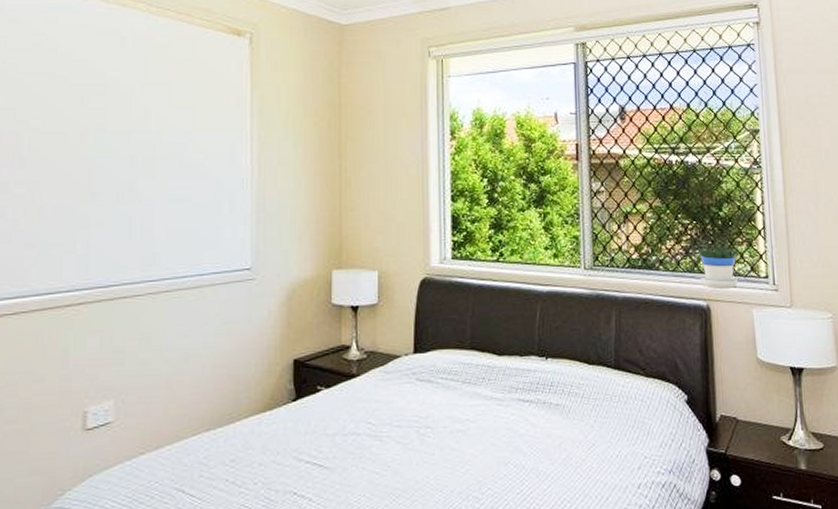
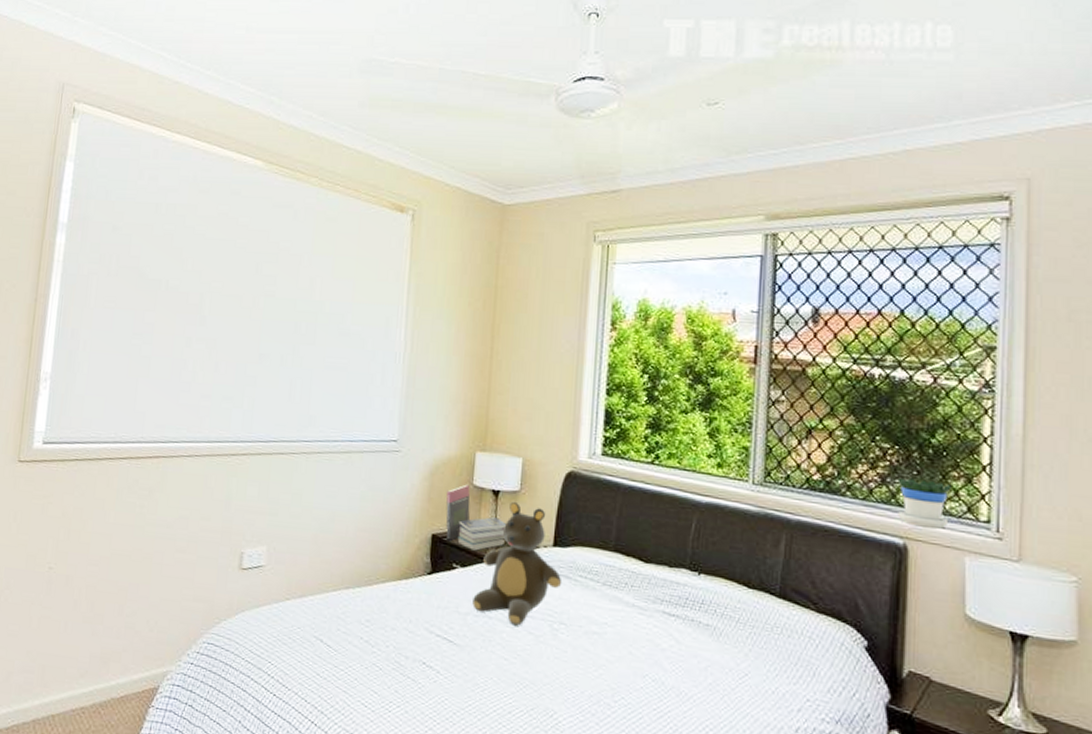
book: none [306,304,330,365] -> present [446,484,471,542]
books: none [320,333,367,371] -> present [457,517,506,552]
teddy bear: none [340,314,425,438] -> present [472,501,562,626]

